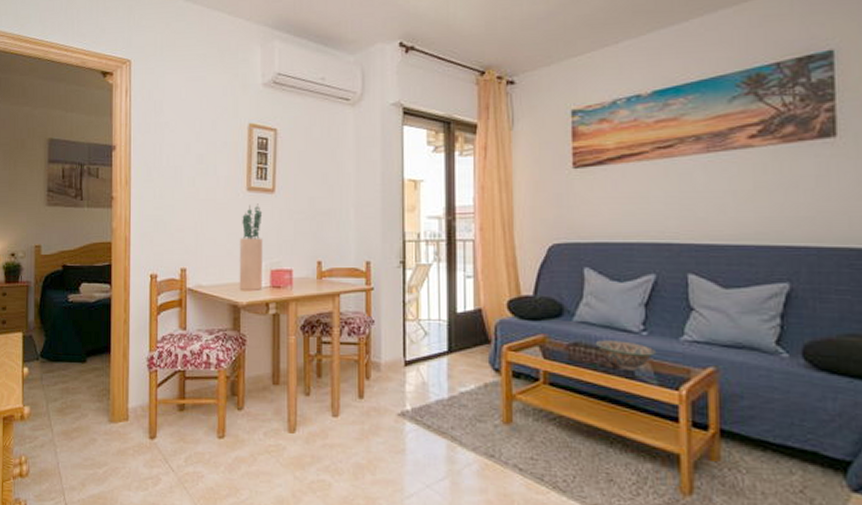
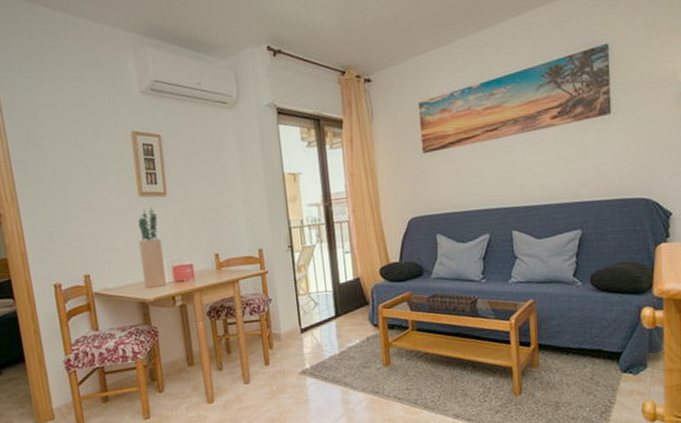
decorative bowl: present [595,340,657,371] -> none [448,288,493,311]

